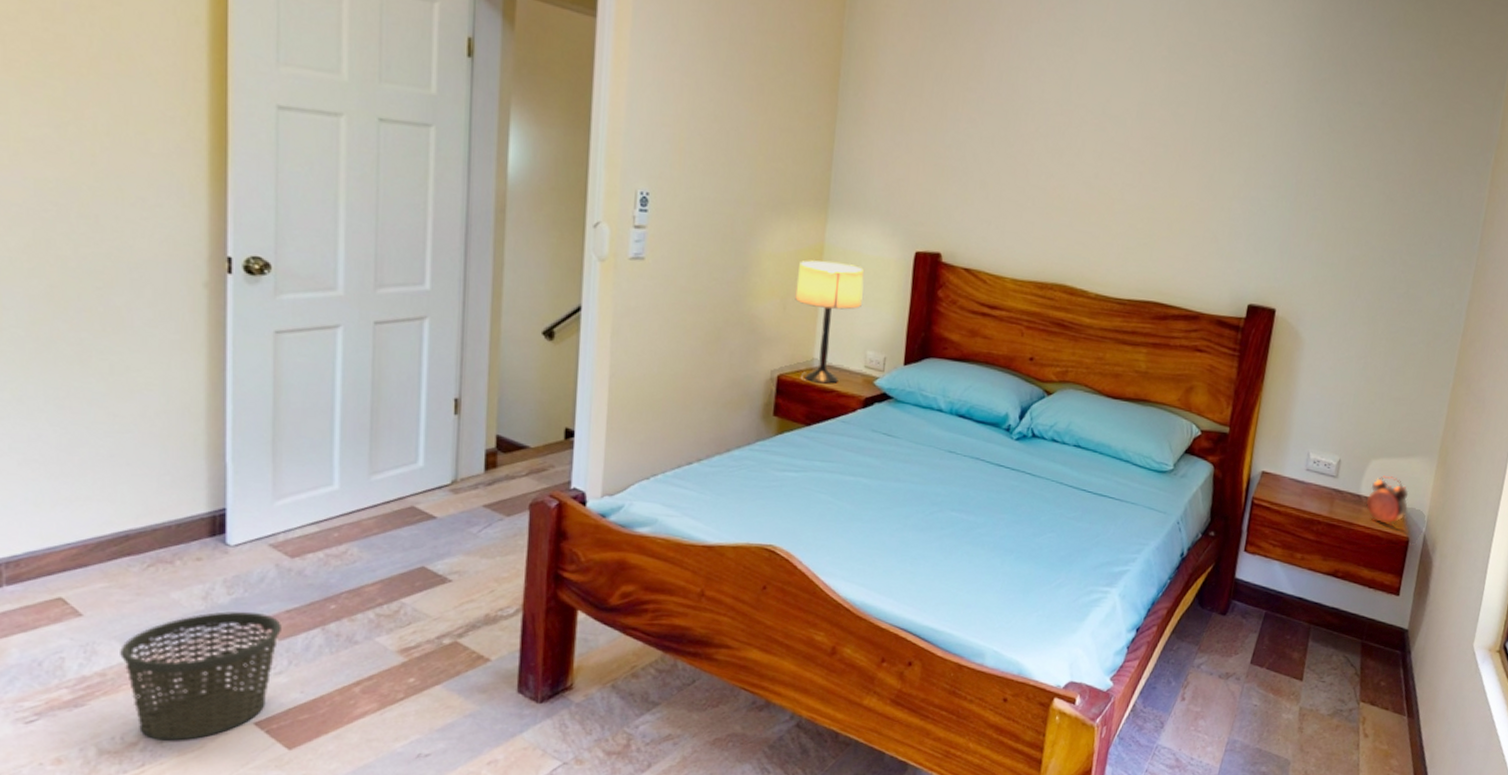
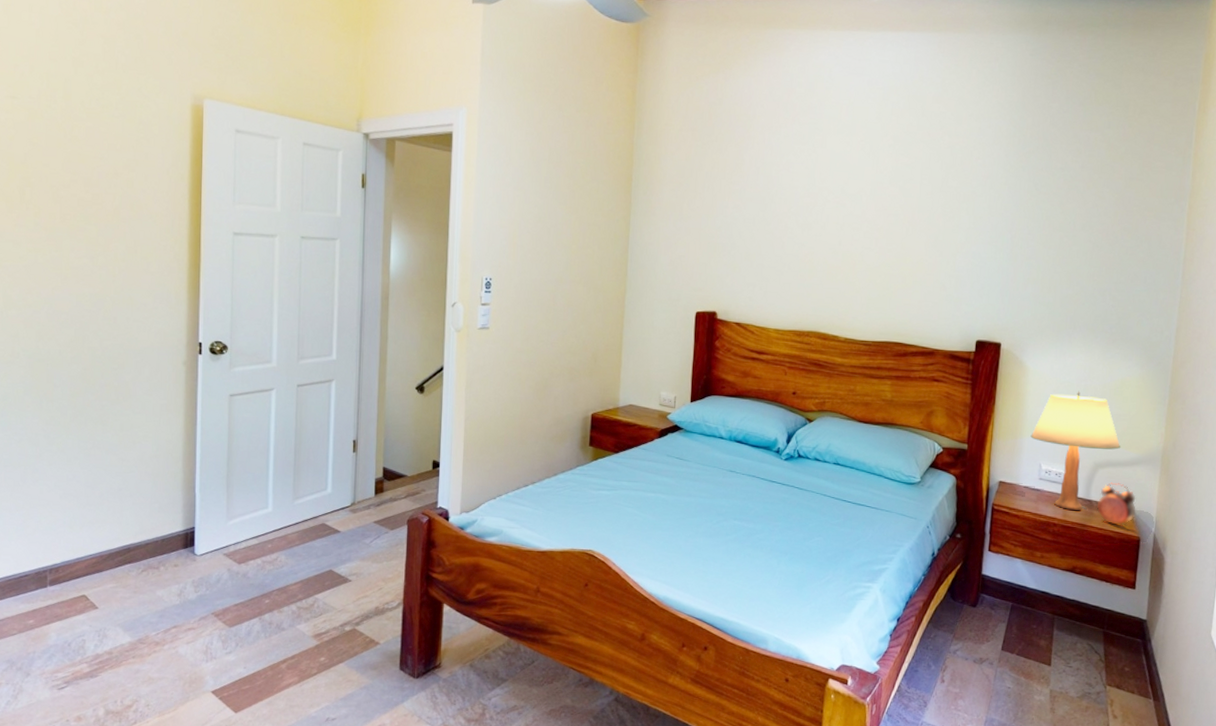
basket: present [120,611,281,741] -> none [122,605,231,705]
table lamp: present [795,260,865,385] -> none [603,322,657,420]
table lamp: none [1300,368,1398,508] -> present [1030,390,1121,511]

